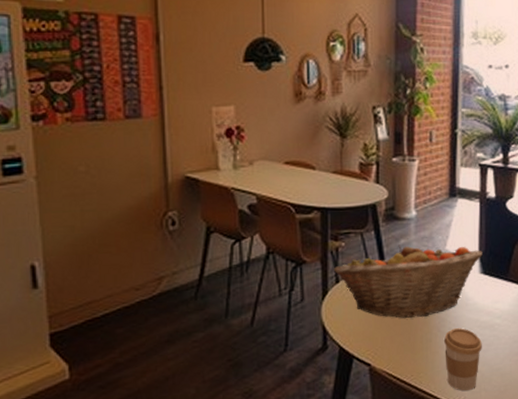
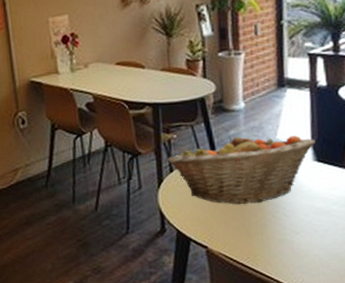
coffee cup: present [444,328,482,392] -> none [279,214,319,274]

